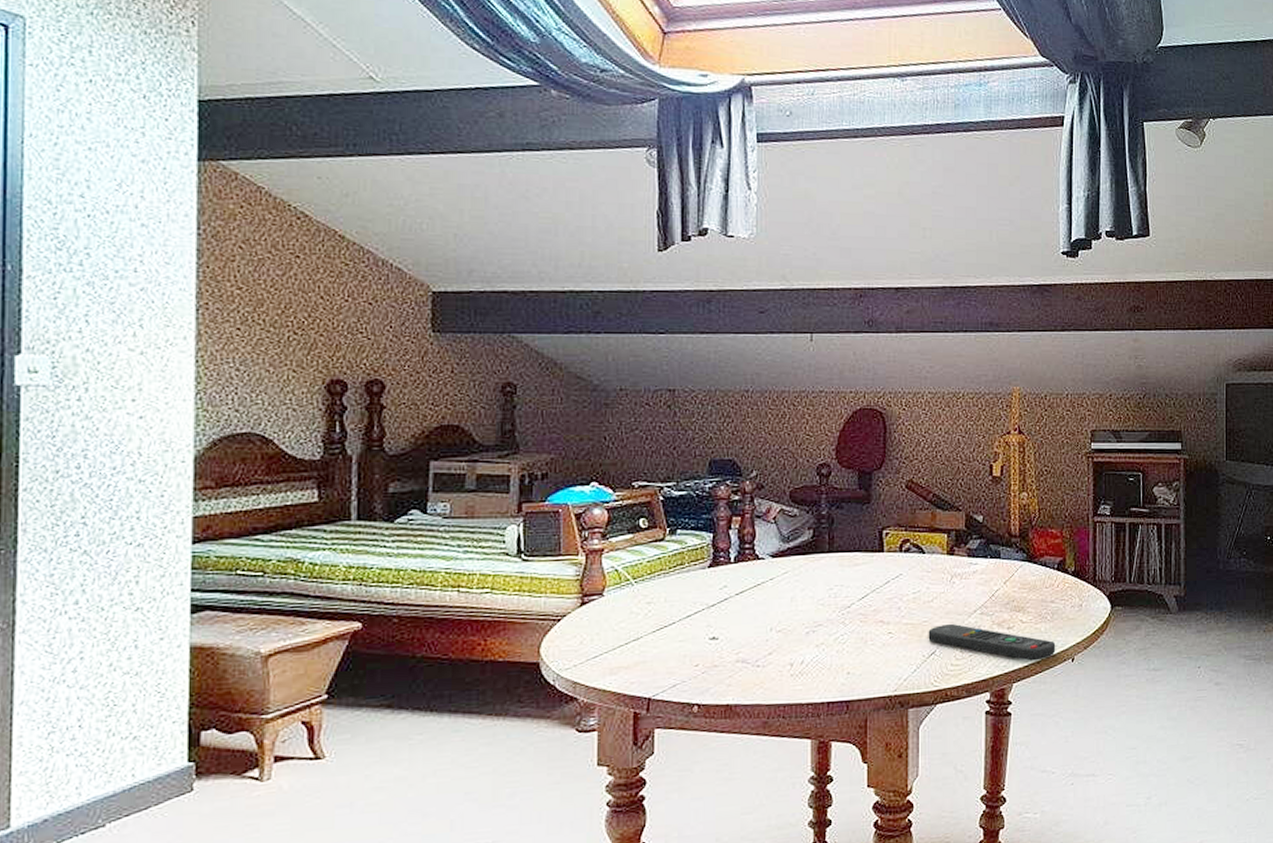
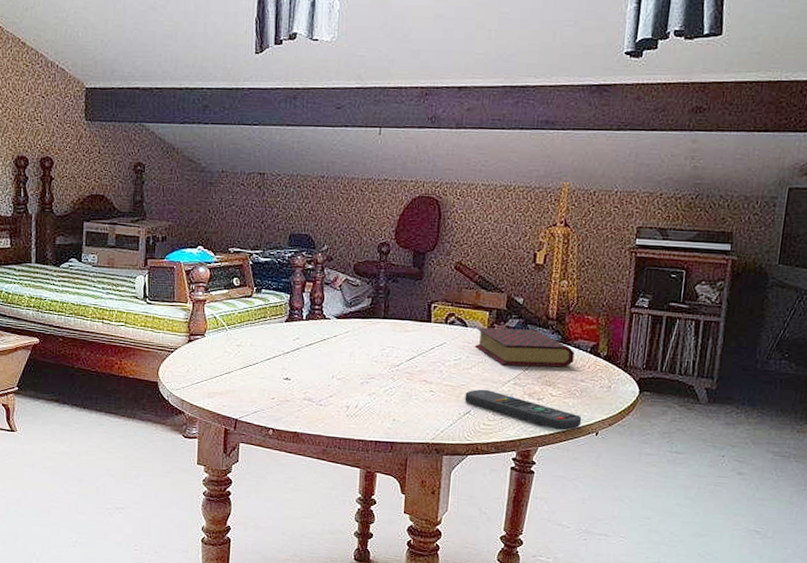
book: none [935,550,1041,594] -> present [475,328,574,367]

